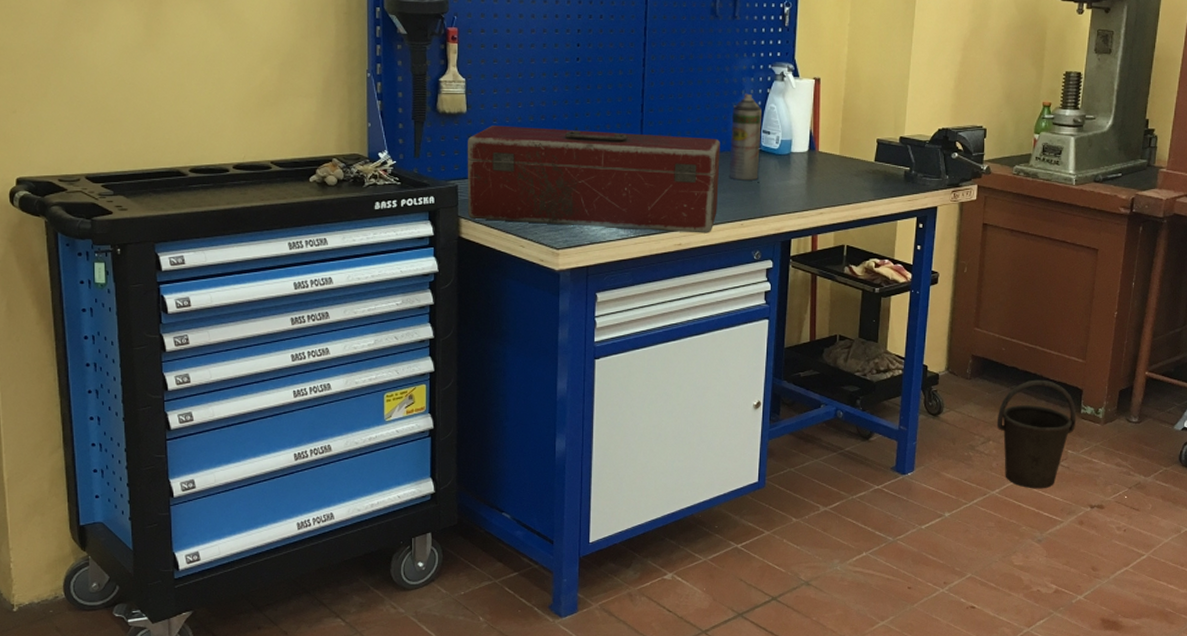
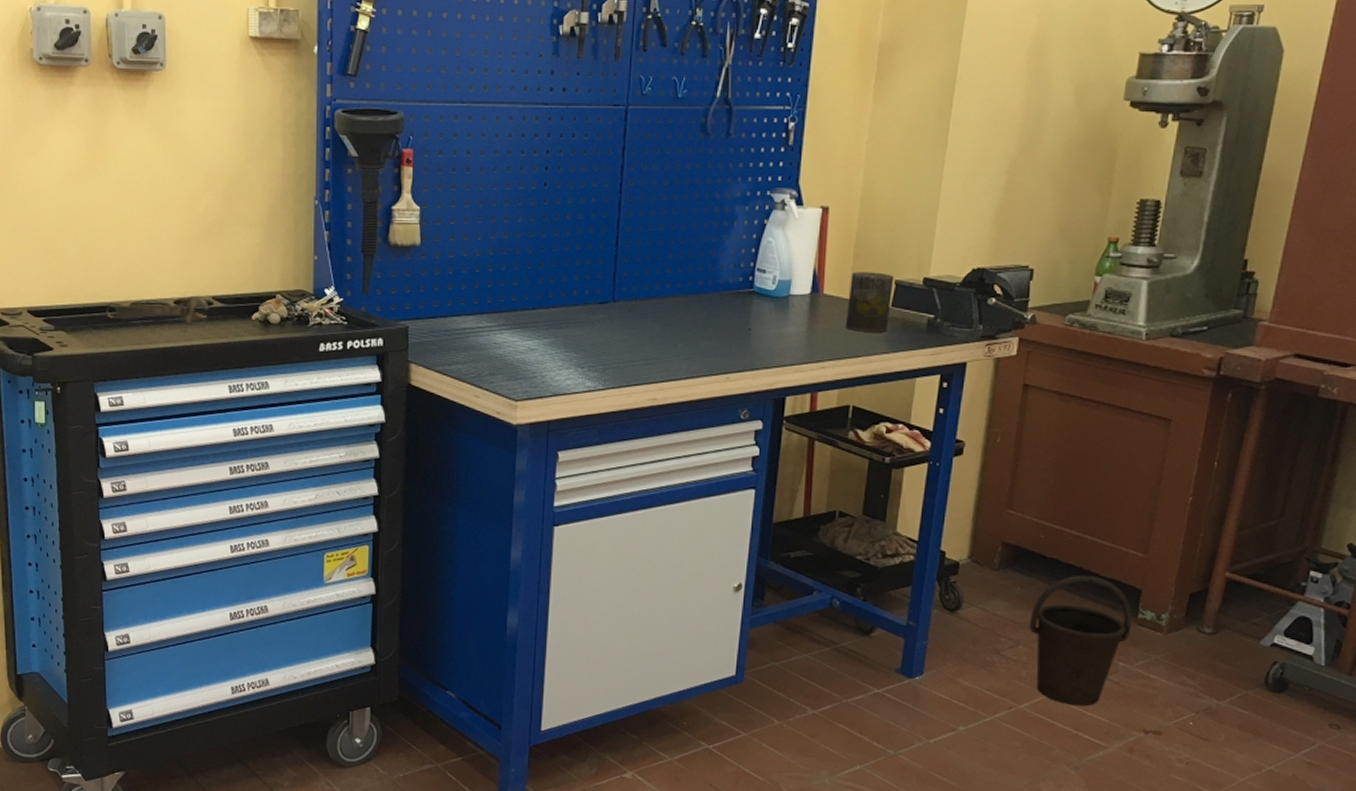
adjustable wrench: none [164,160,268,187] -> present [105,295,209,324]
toolbox: present [468,125,720,233] -> none [419,260,706,387]
aerosol can: present [728,93,762,181] -> none [714,224,757,327]
can: none [838,132,876,183] -> present [845,271,895,332]

